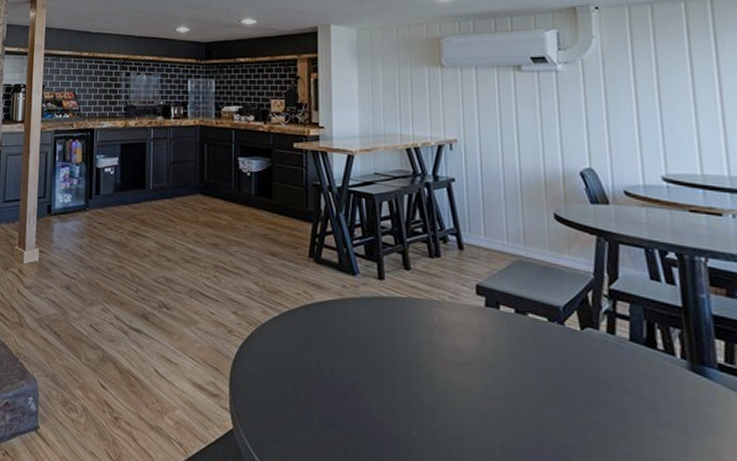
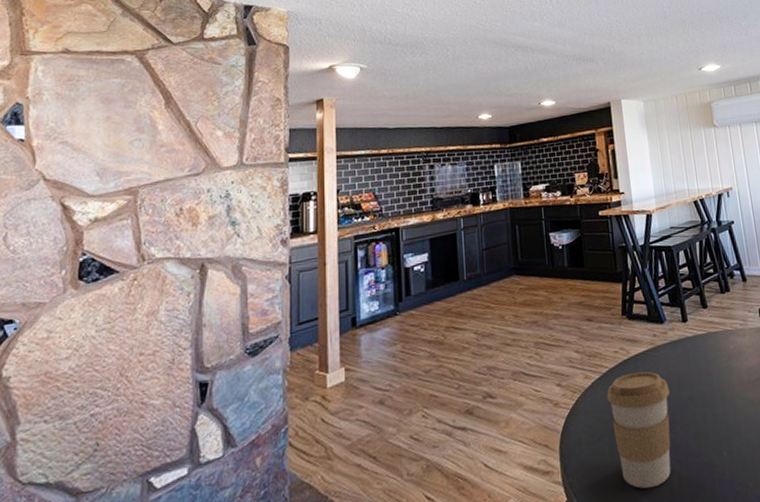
coffee cup: none [285,319,355,444] -> present [607,371,671,489]

